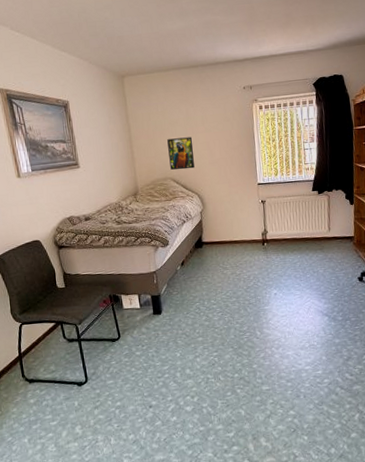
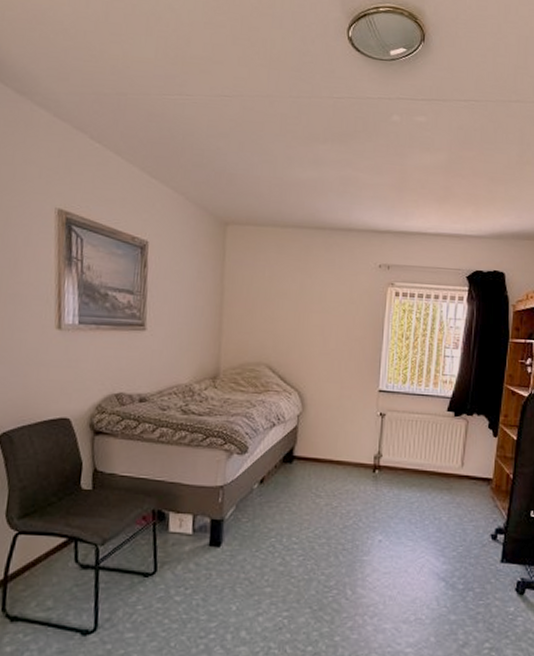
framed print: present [167,137,195,170] -> none [267,313,304,357]

